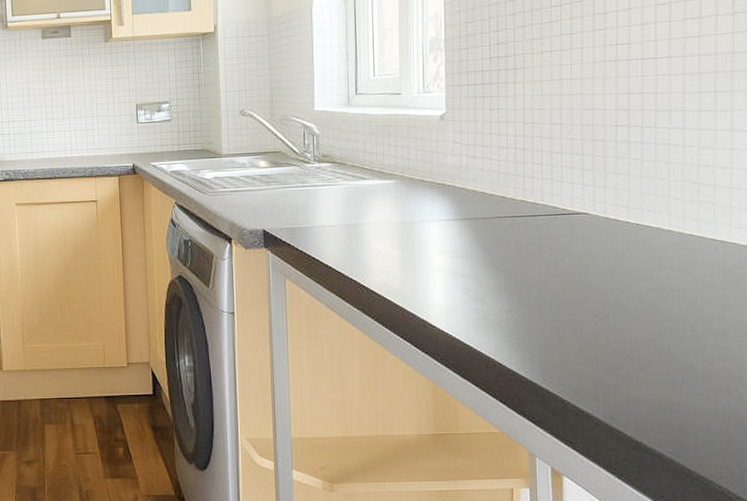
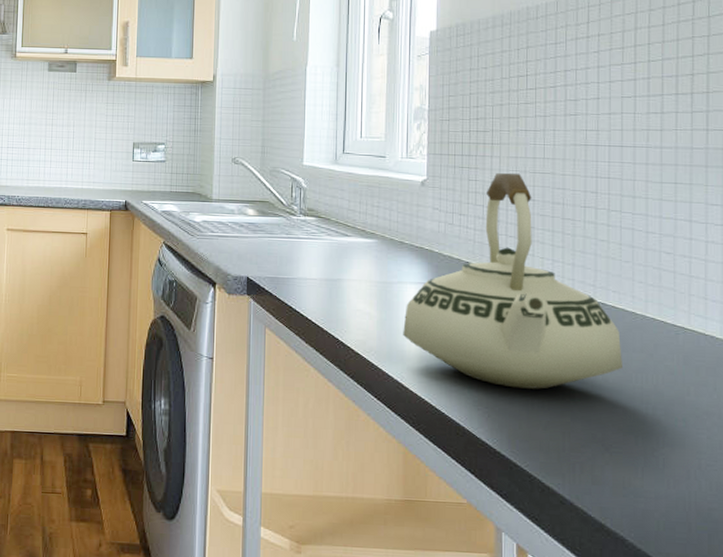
teakettle: none [427,98,658,317] -> present [403,173,622,389]

